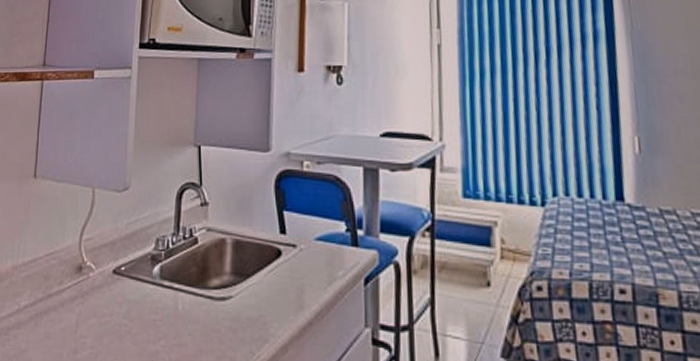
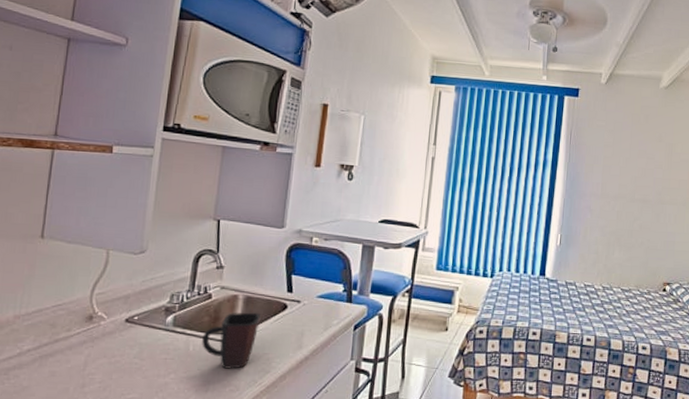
mug: none [191,260,252,336] -> present [202,312,260,369]

